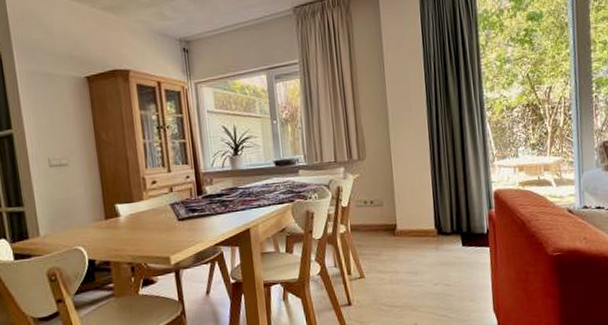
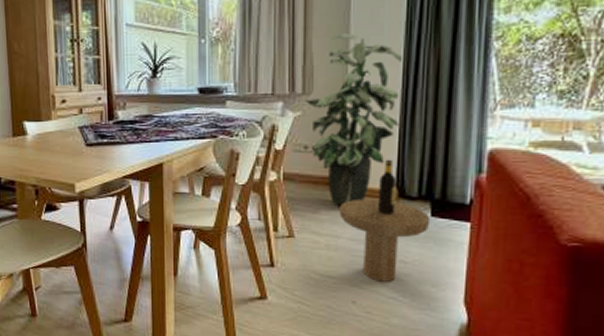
indoor plant: none [360,110,431,247] -> present [305,34,403,206]
side table: none [396,205,463,304] -> present [339,159,431,282]

